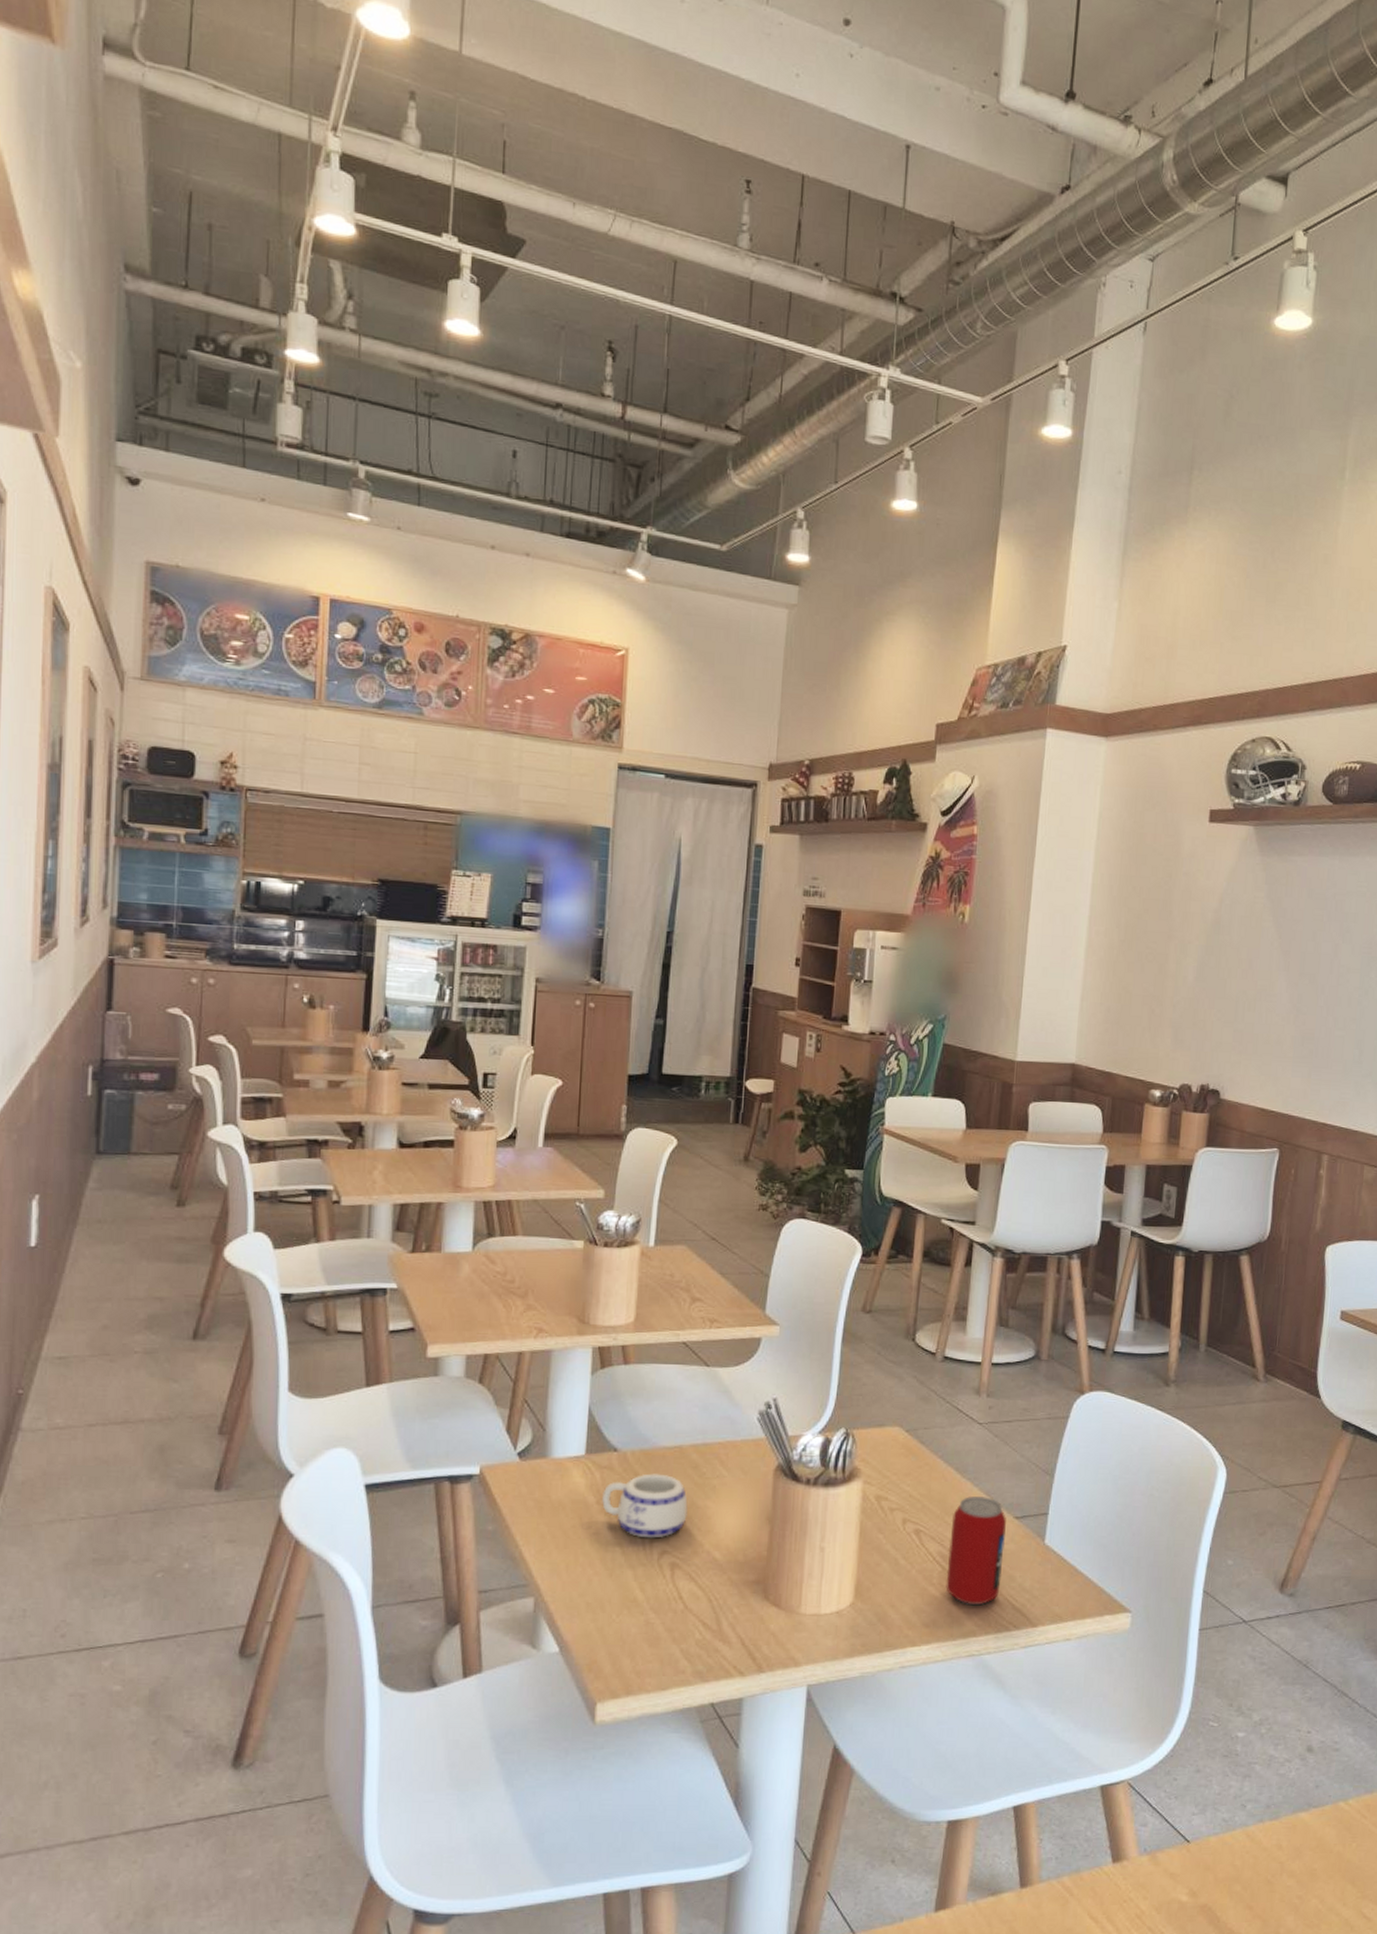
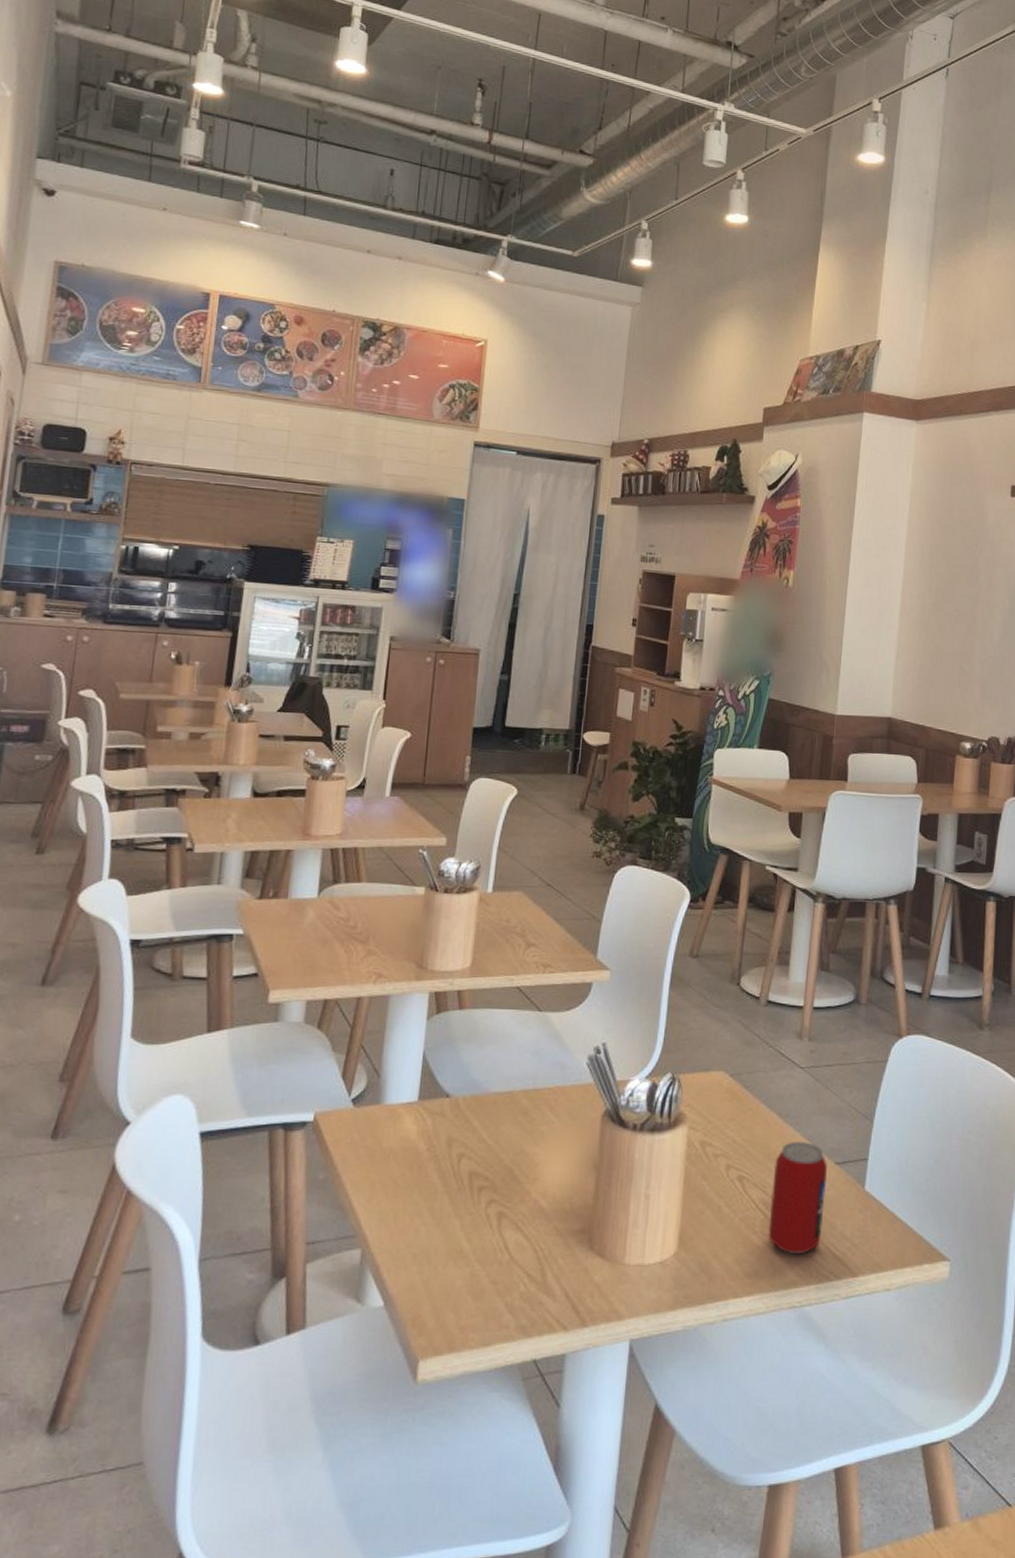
mug: present [602,1473,688,1538] -> none [432,1120,517,1187]

